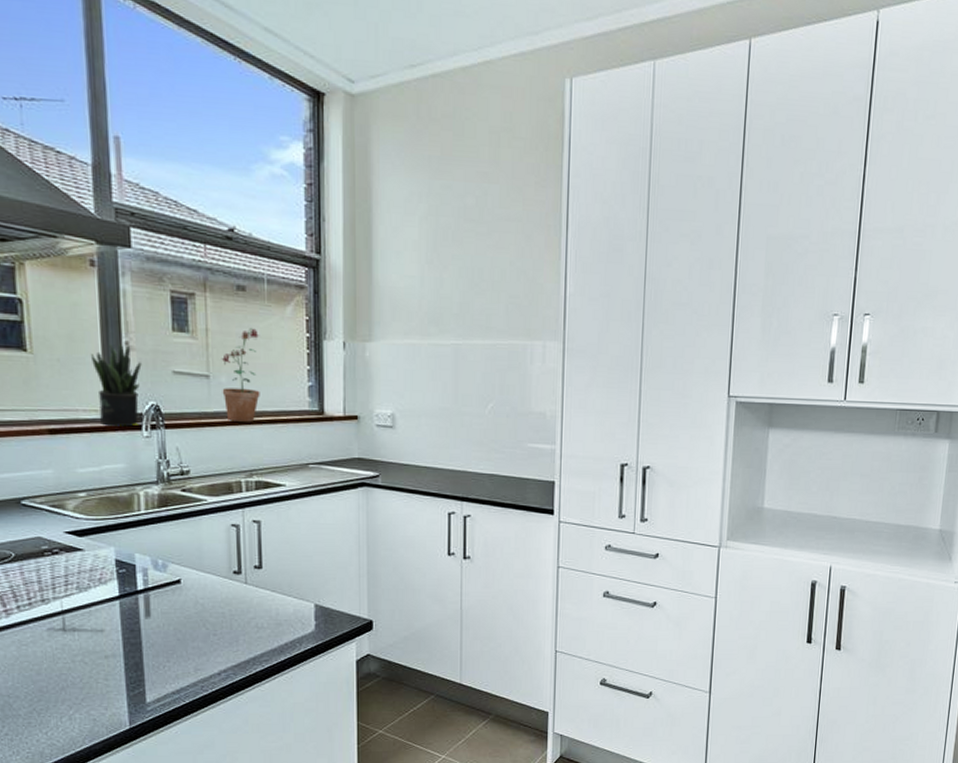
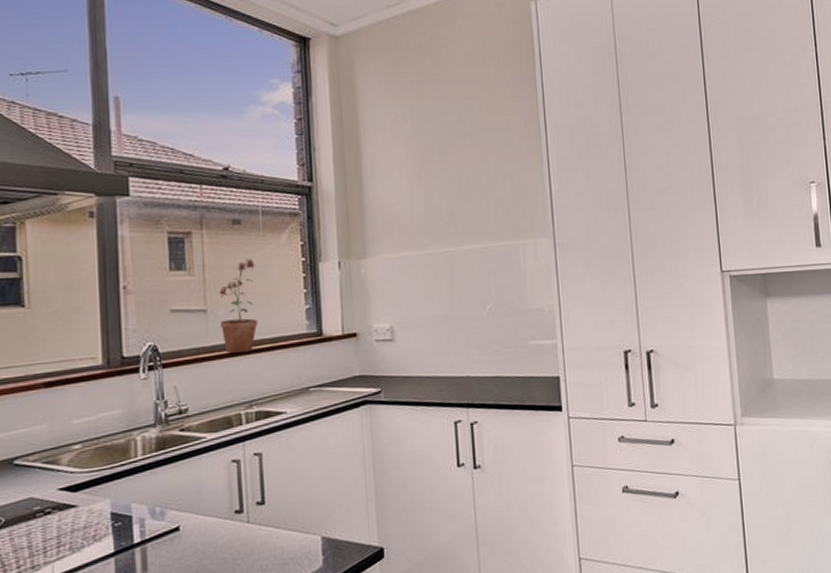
potted plant: present [90,343,142,427] -> none [88,288,139,372]

